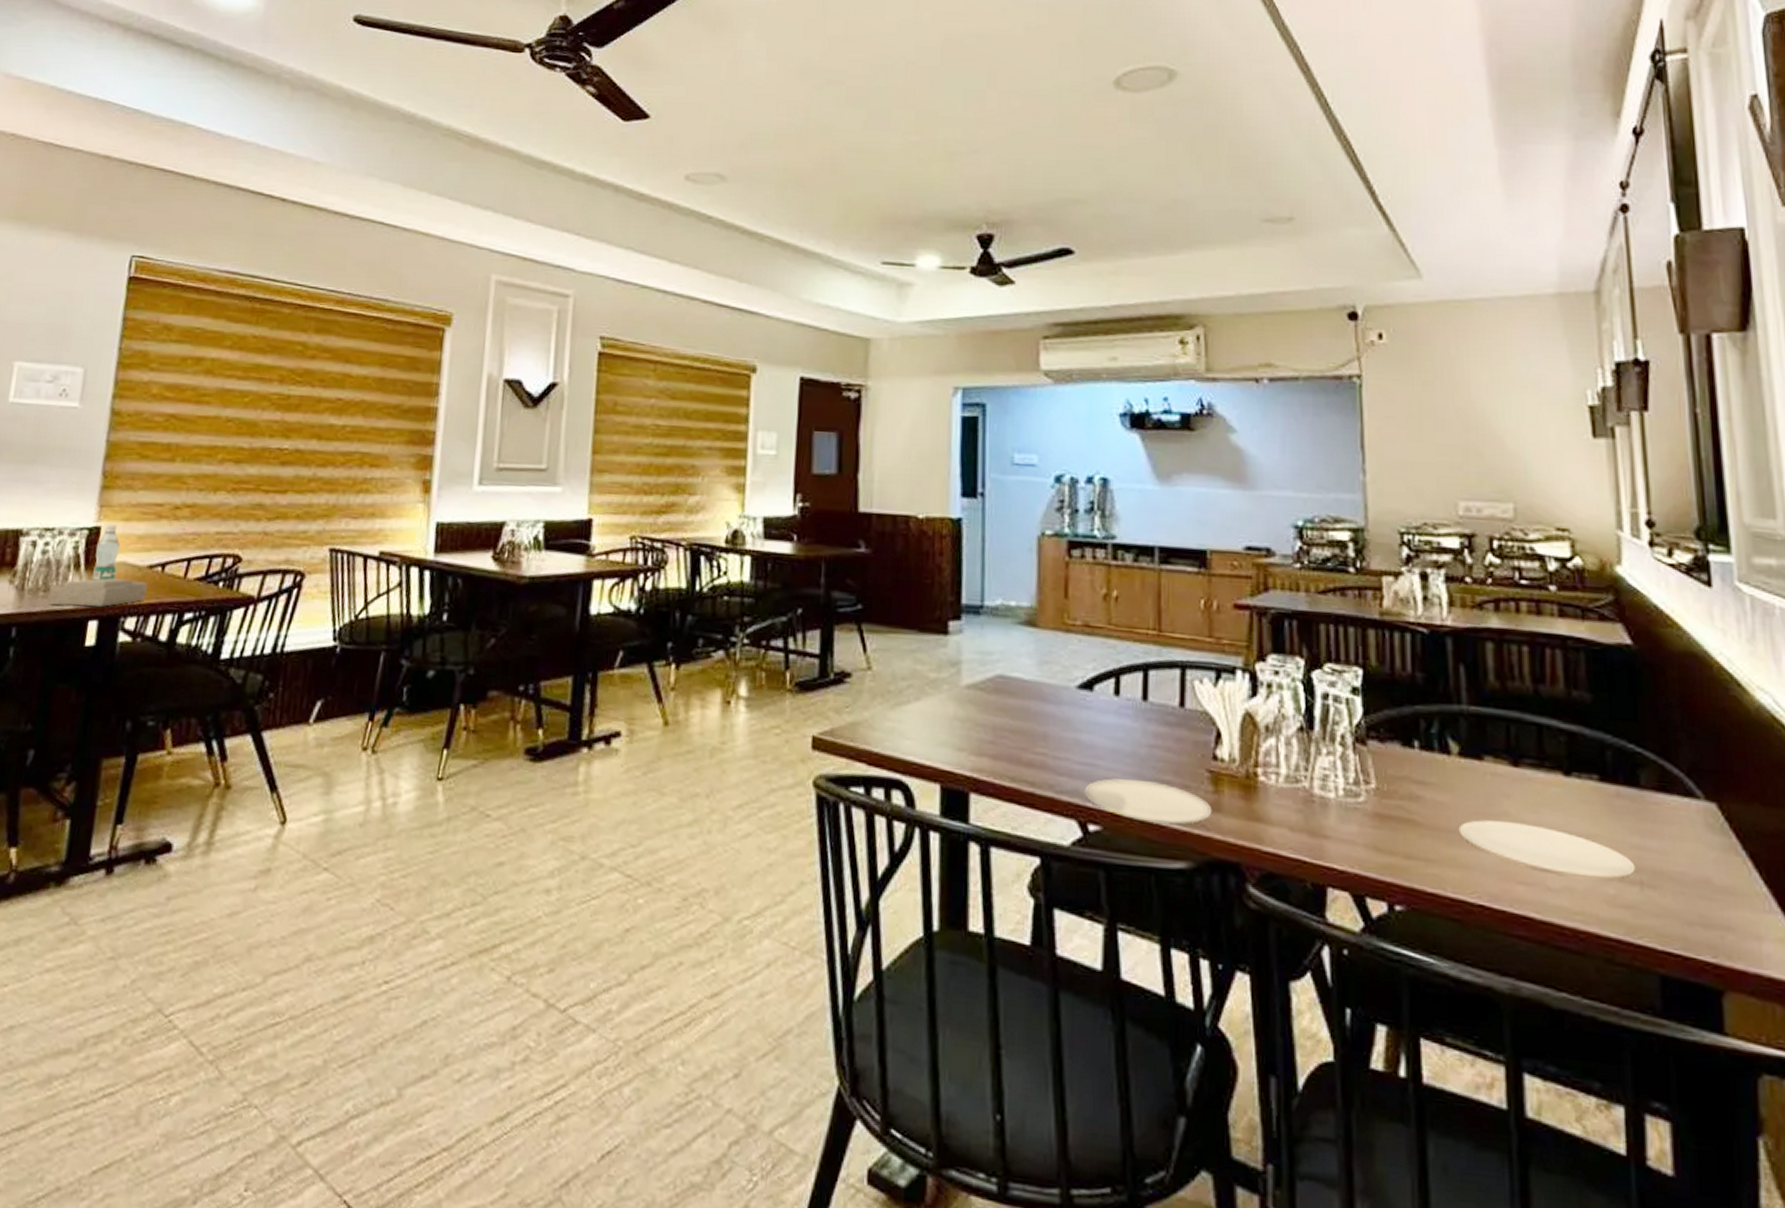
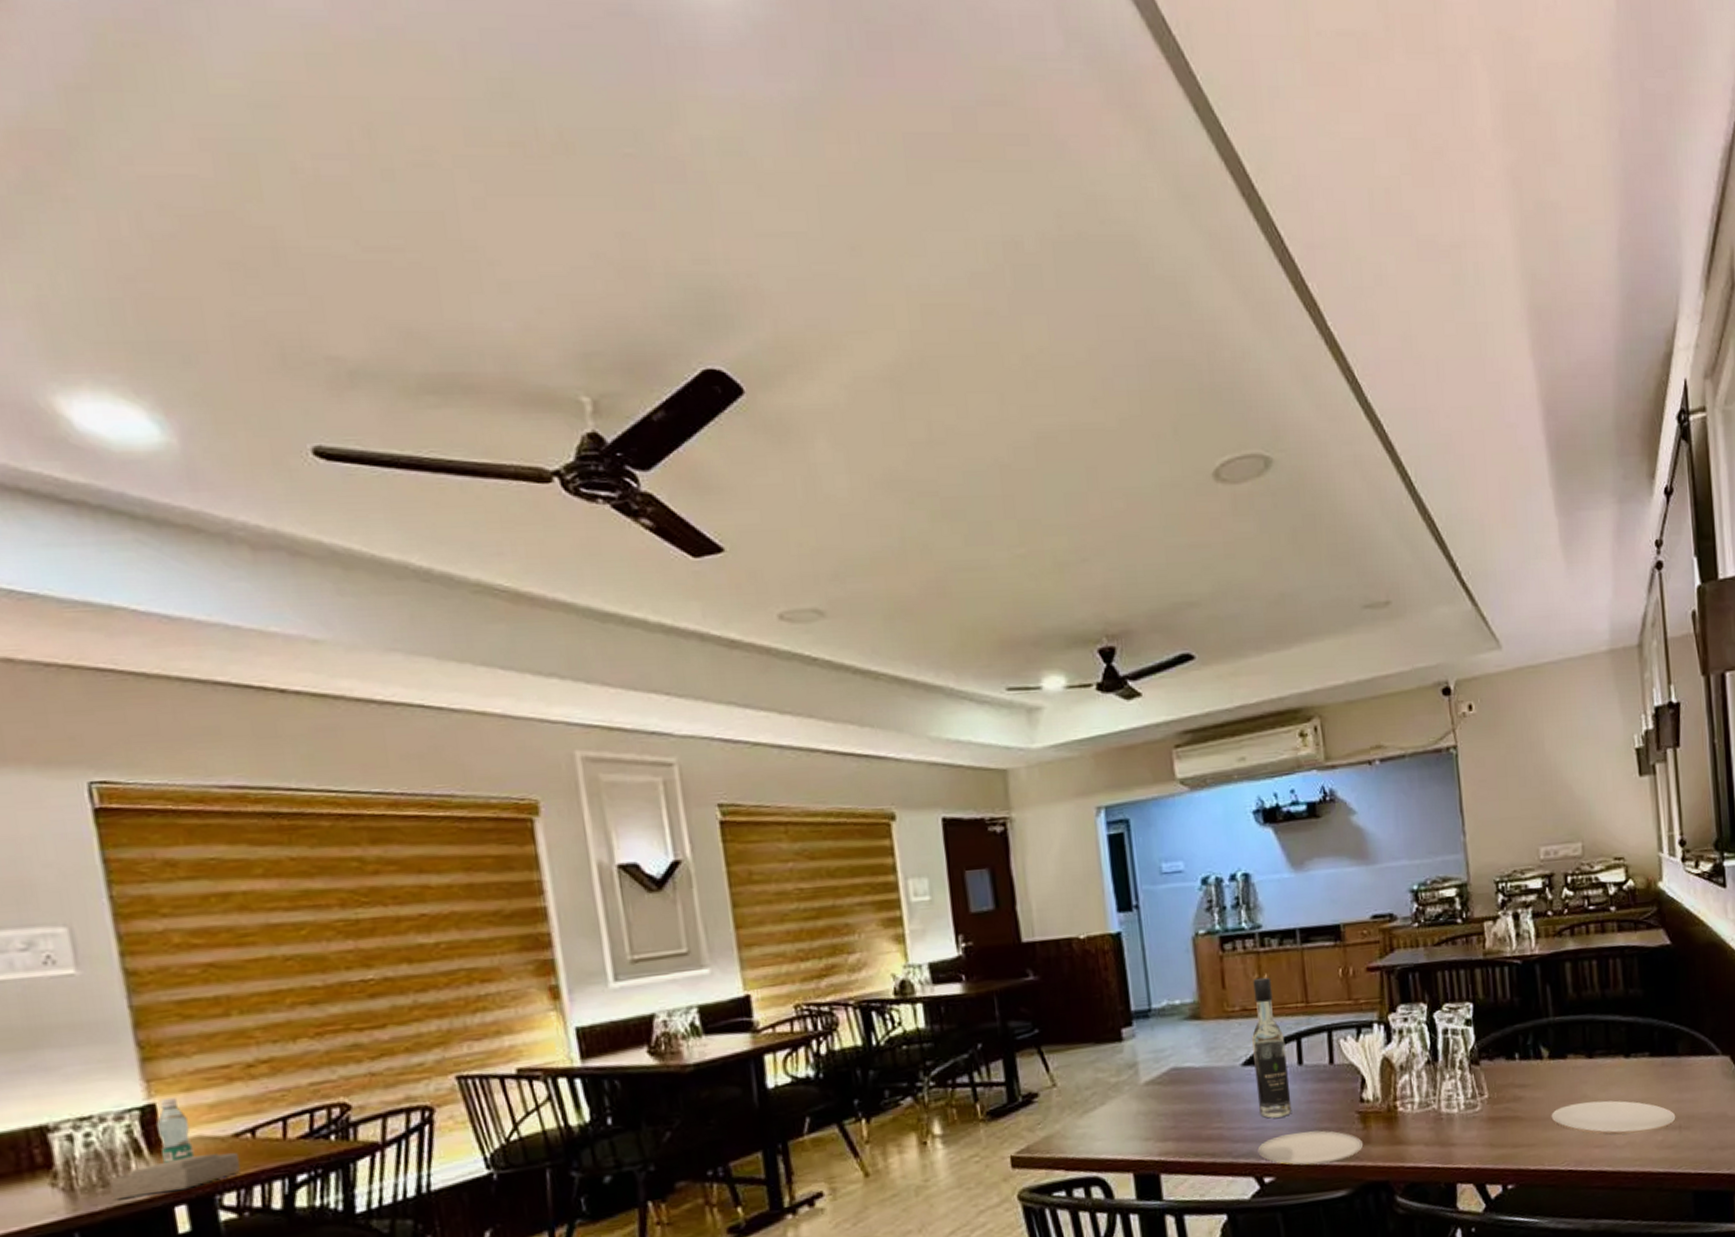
bottle: none [1090,593,1130,757] -> present [1251,977,1292,1119]

